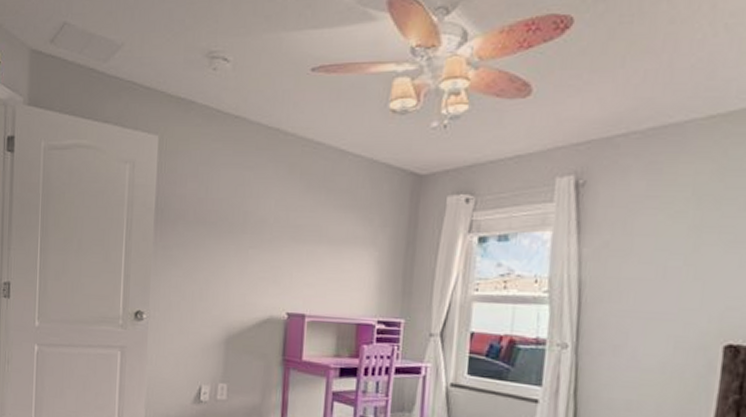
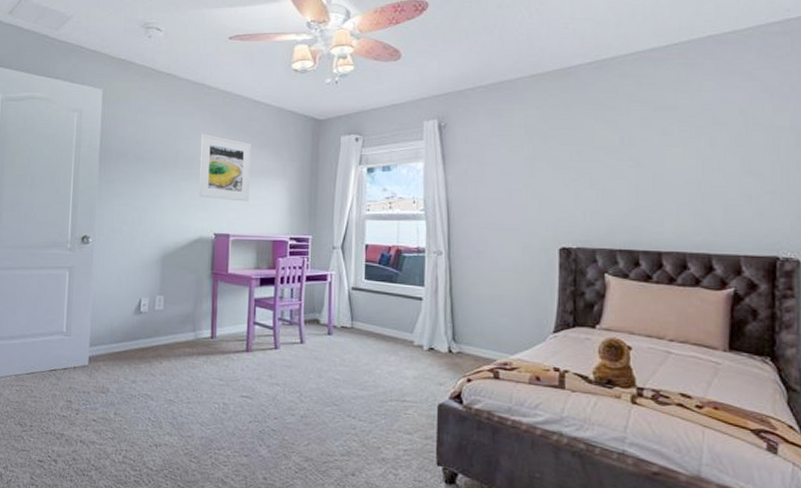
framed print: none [269,192,335,276] -> present [198,134,251,202]

